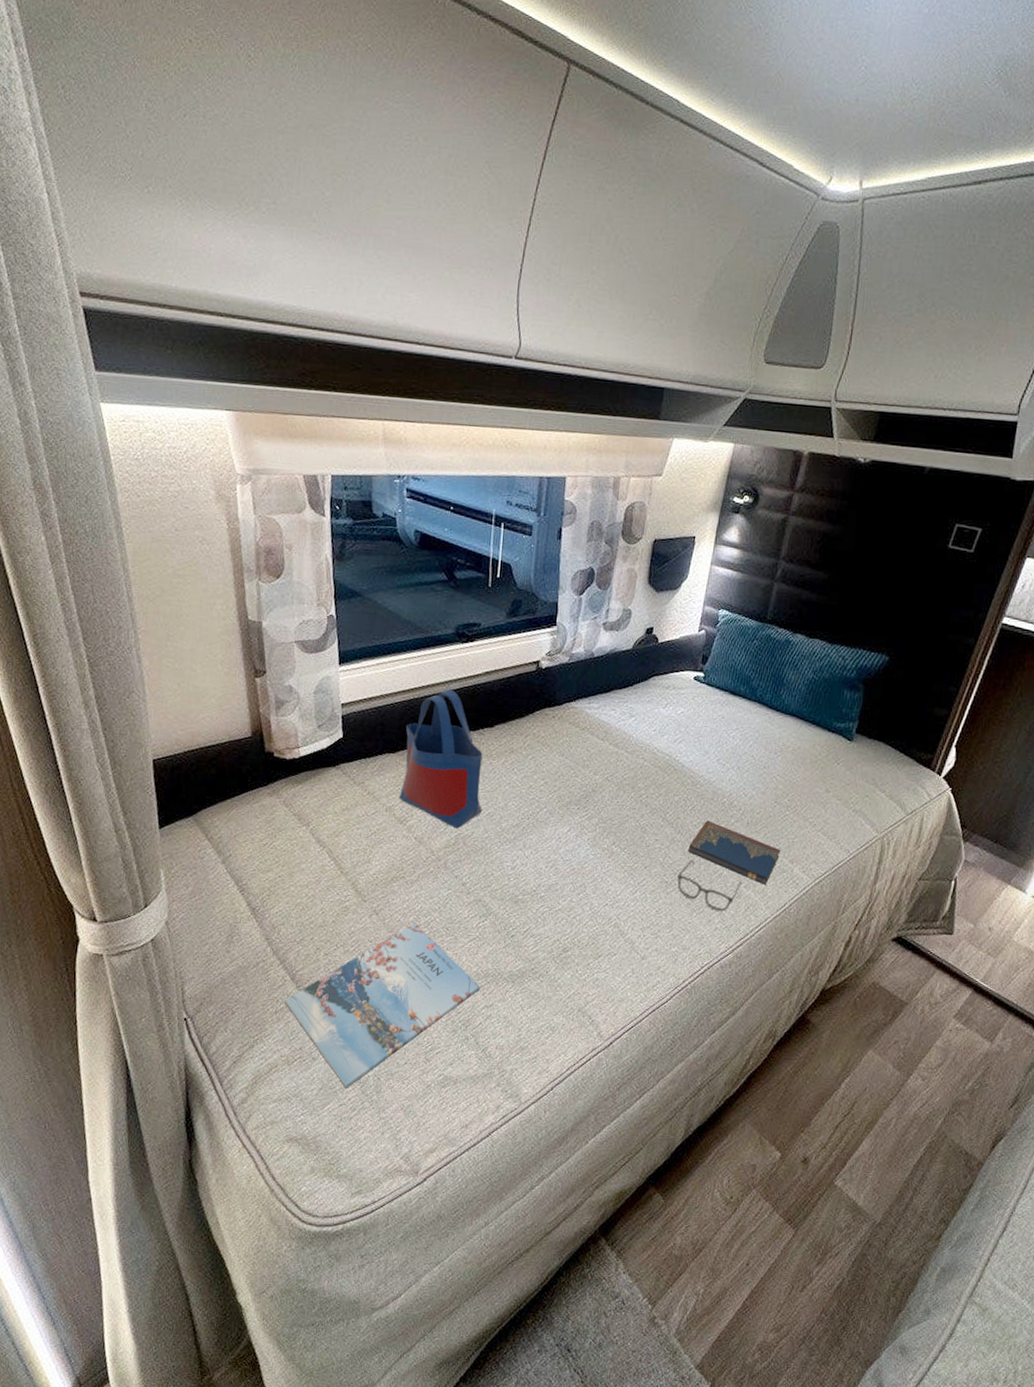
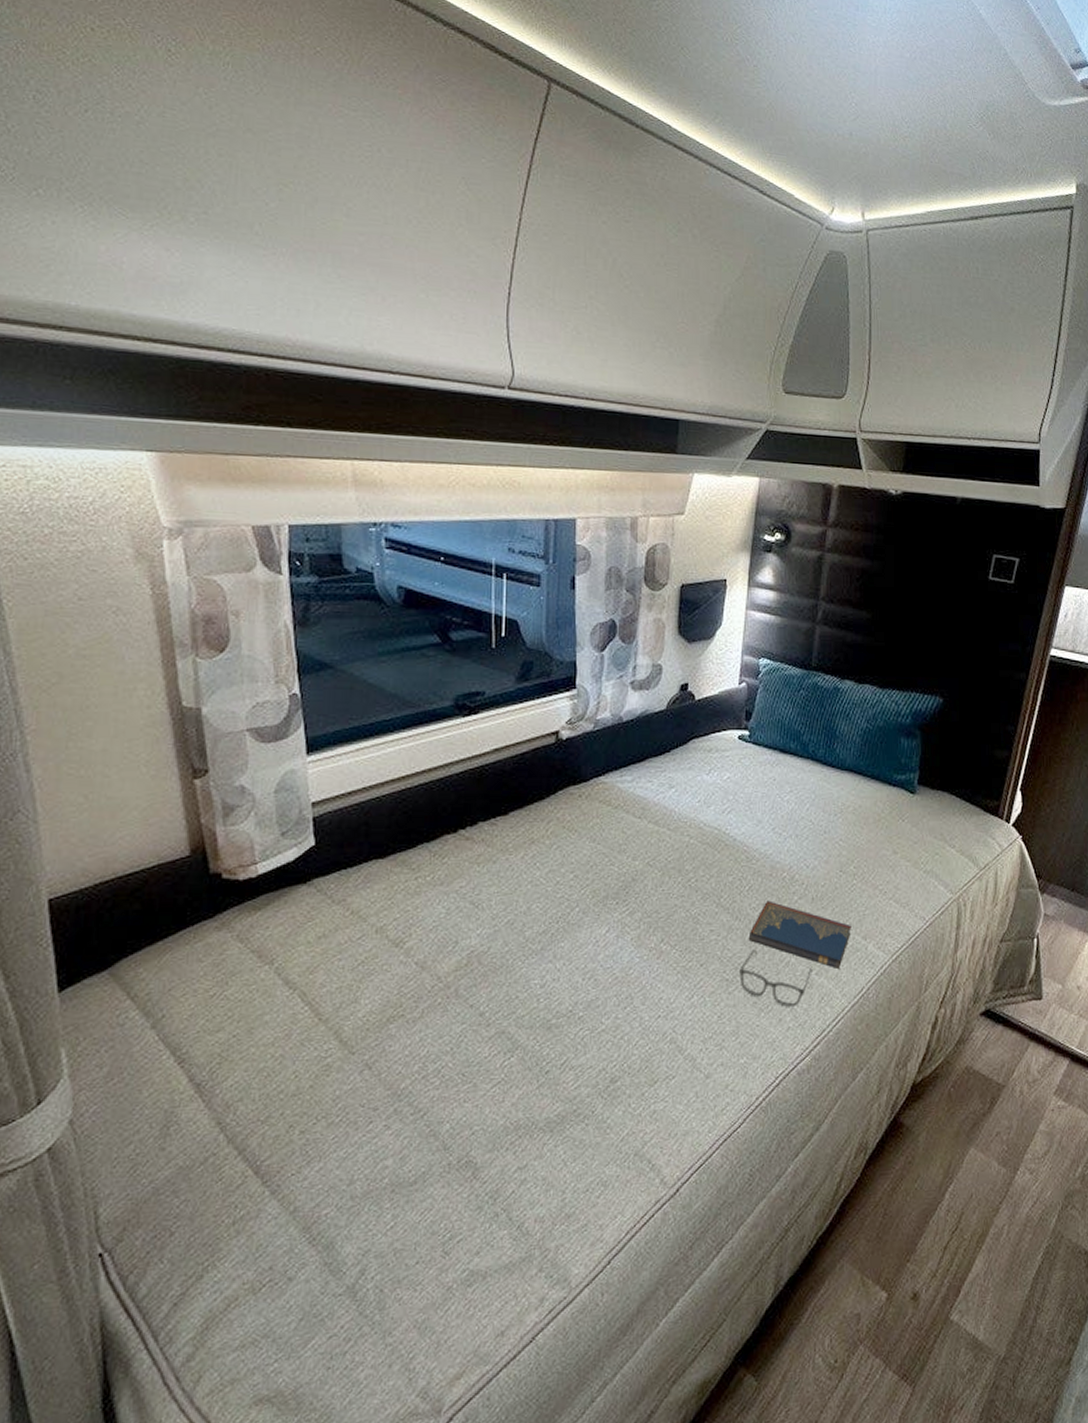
magazine: present [285,922,480,1088] -> none [246,1073,510,1312]
tote bag: present [398,689,483,829] -> none [392,773,499,945]

